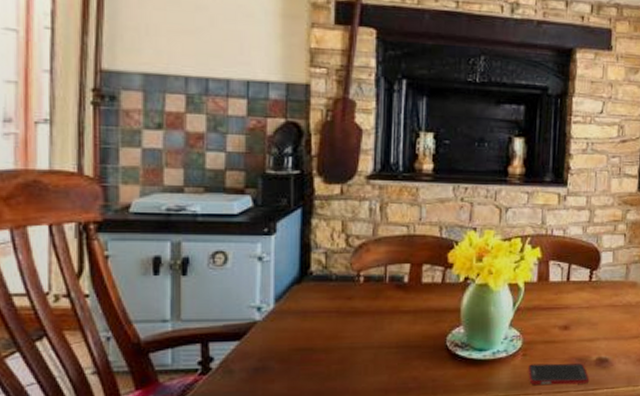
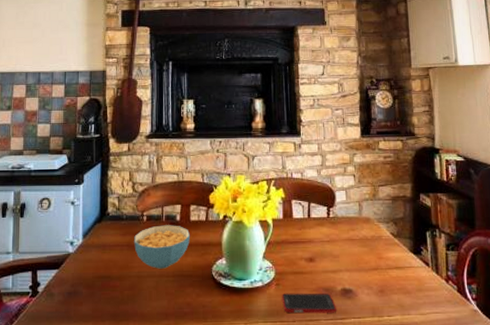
cereal bowl: none [346,287,422,339] -> present [134,225,191,269]

